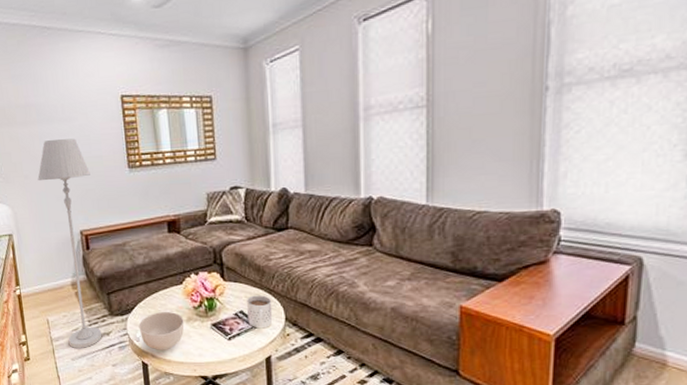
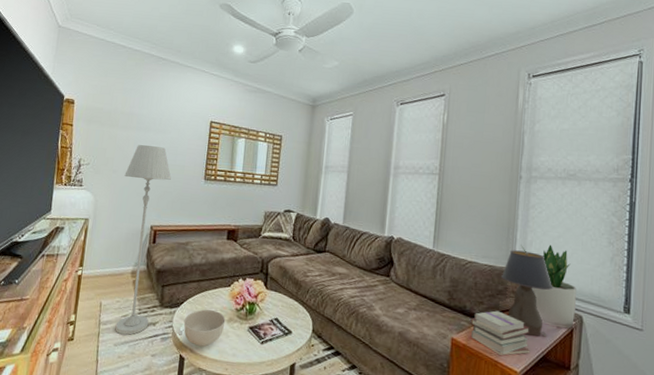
mug: present [247,295,273,329] -> none [280,305,304,337]
books: none [484,266,568,319] -> present [470,310,531,356]
table lamp: none [522,186,599,290] -> present [500,250,553,337]
planter: none [550,172,634,276] -> present [521,244,577,329]

